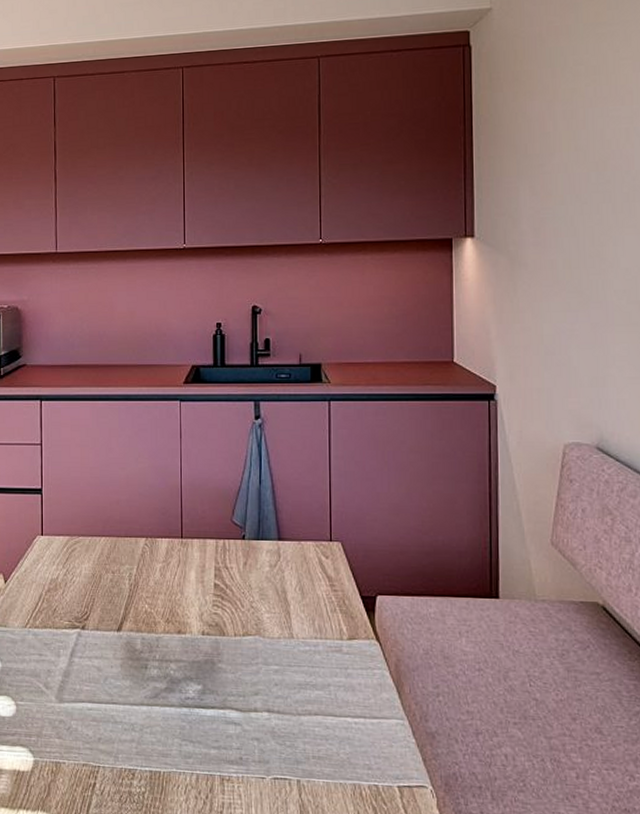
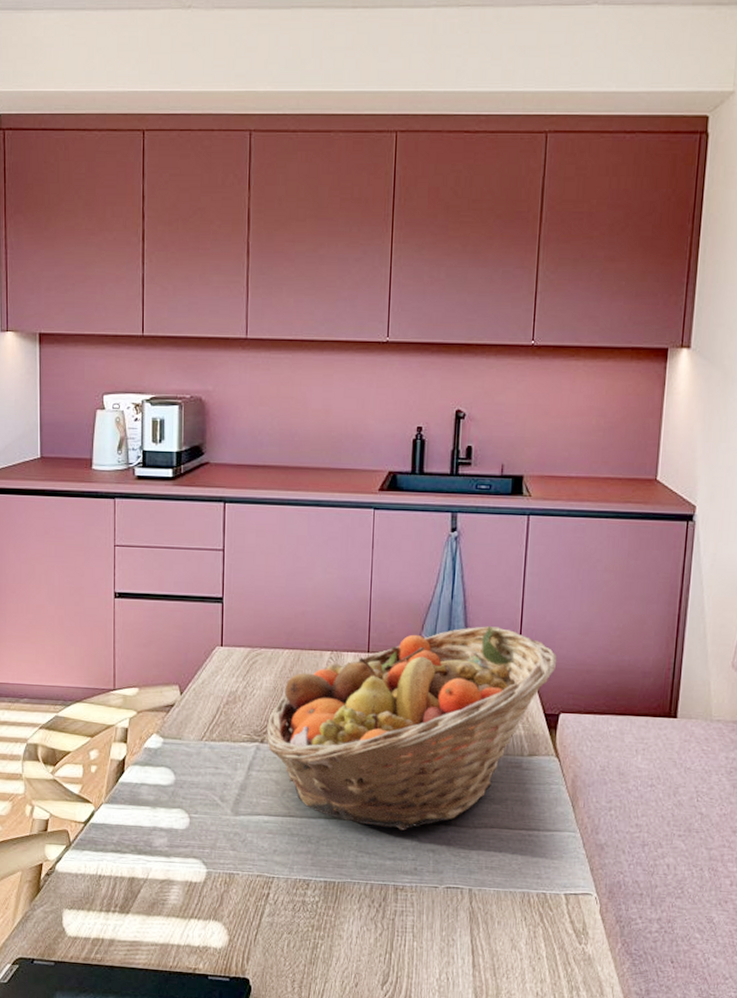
fruit basket: none [86,509,370,718] -> present [266,626,557,831]

